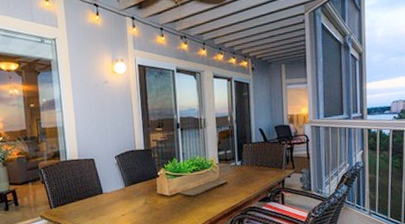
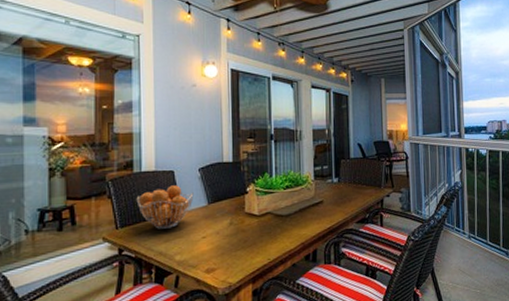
fruit basket: none [65,171,112,208] -> present [136,185,194,229]

